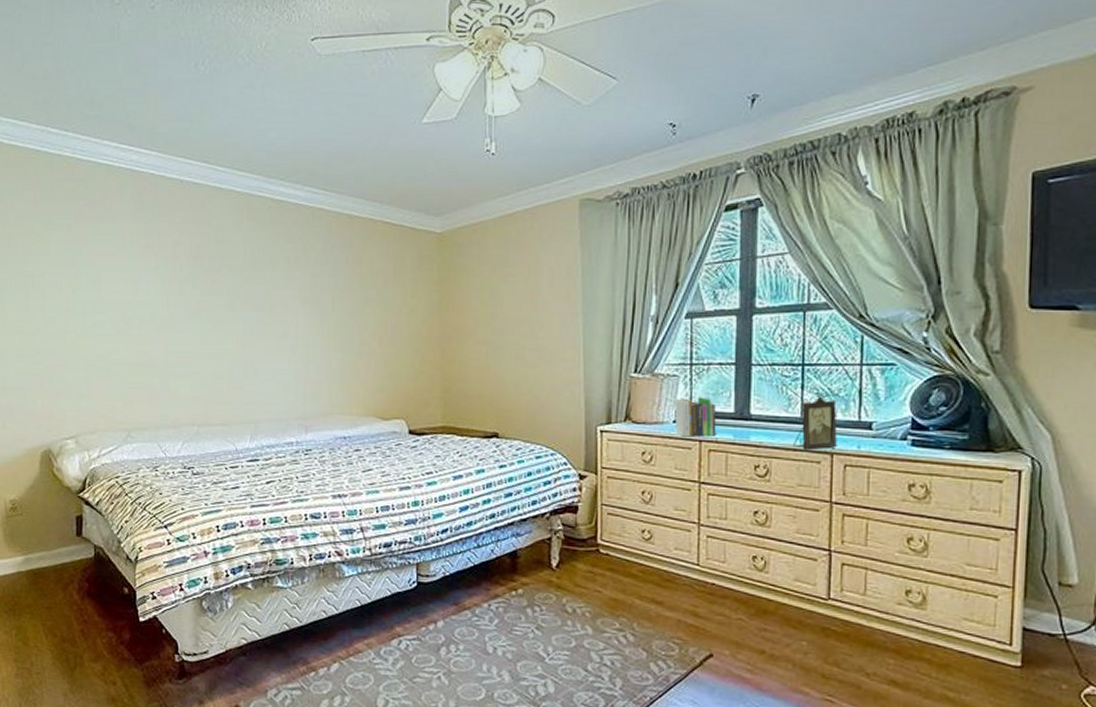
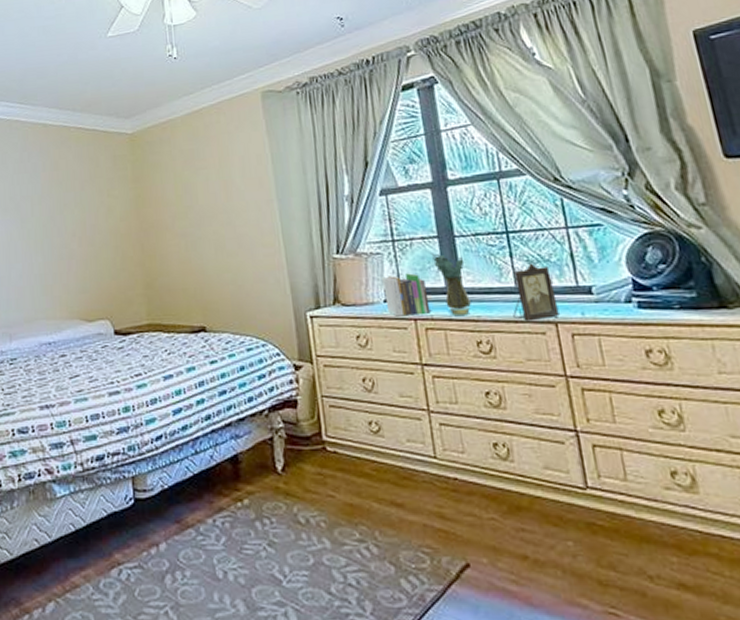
vase: none [725,379,757,441] -> present [430,253,471,317]

